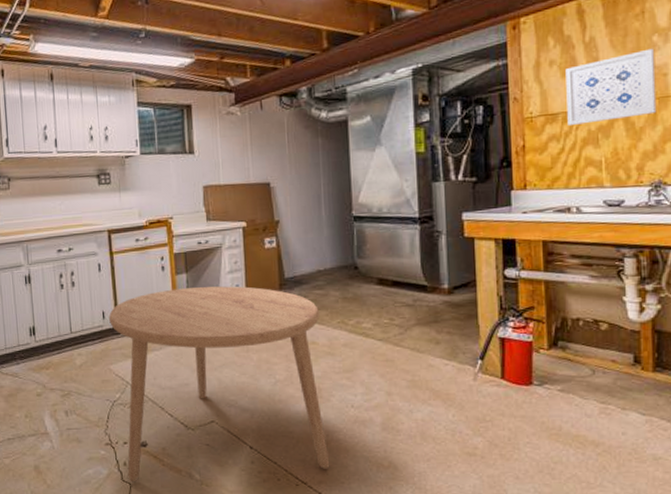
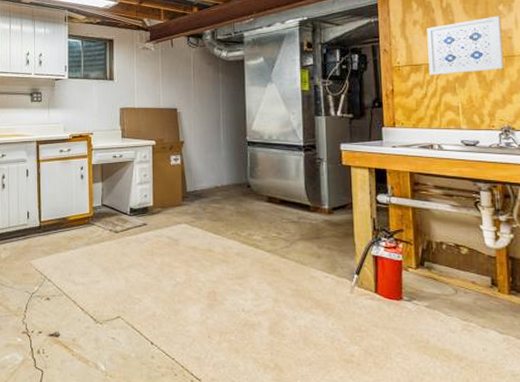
dining table: present [109,286,330,483] -> none [33,195,222,370]

